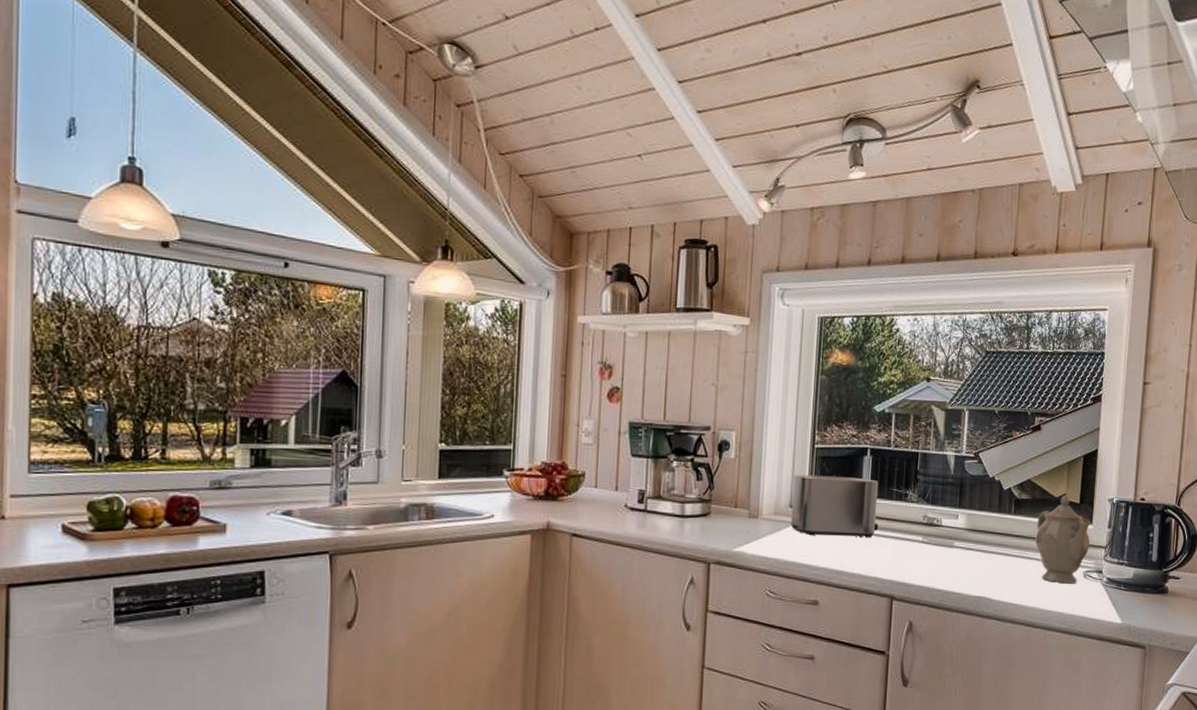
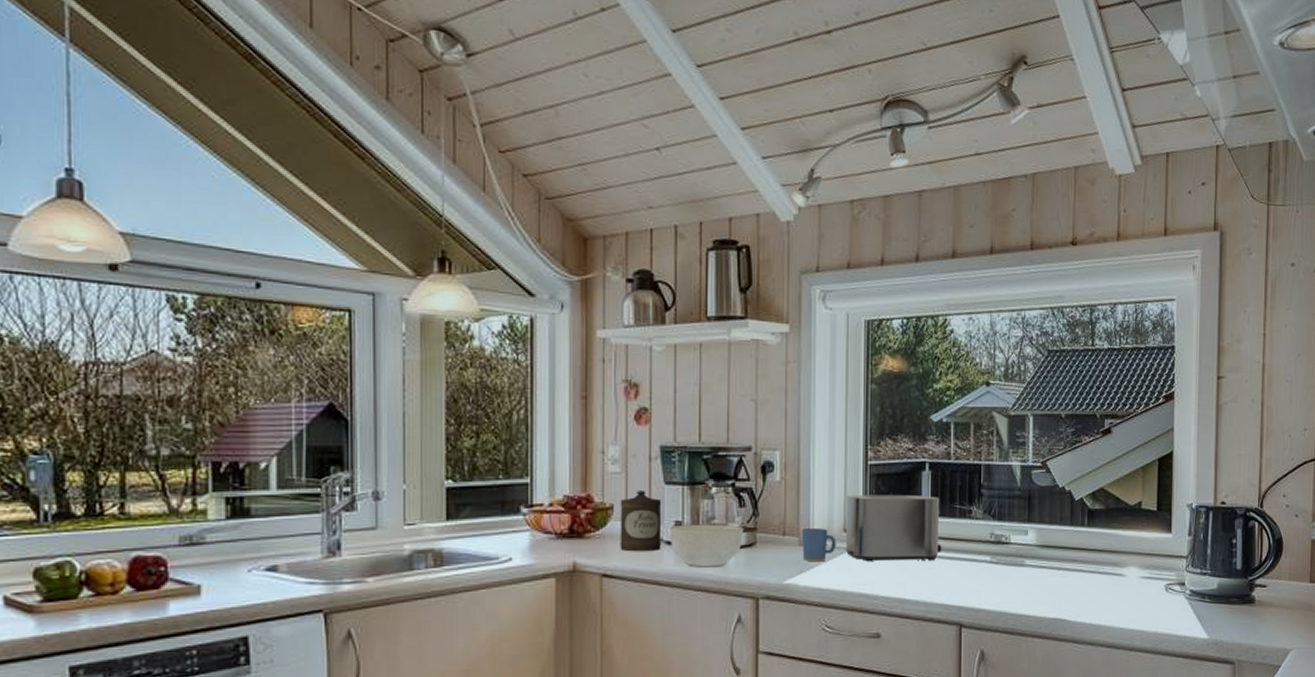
canister: none [589,461,628,516] -> present [620,491,662,552]
bowl: none [633,493,701,534] -> present [669,524,744,569]
mug: none [751,502,783,533] -> present [801,528,837,562]
teapot: present [1034,494,1091,584] -> none [1111,501,1170,599]

